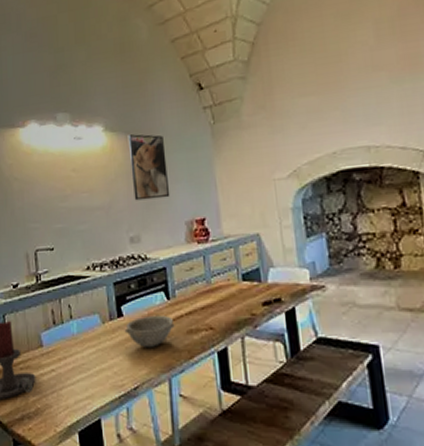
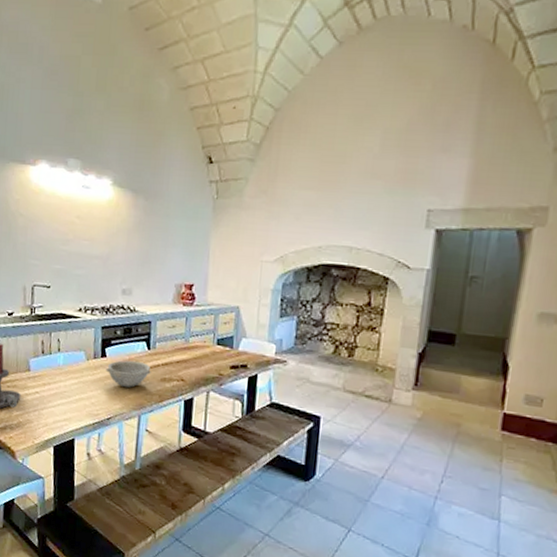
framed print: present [127,134,170,201] -> none [132,193,168,260]

